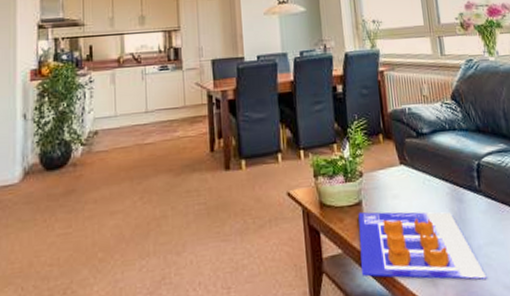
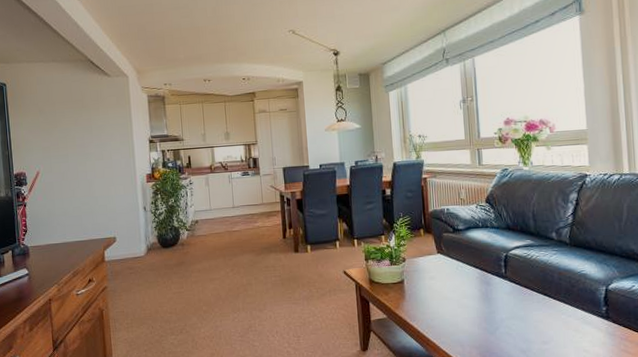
poster: present [358,211,487,280] -> none [400,288,507,344]

